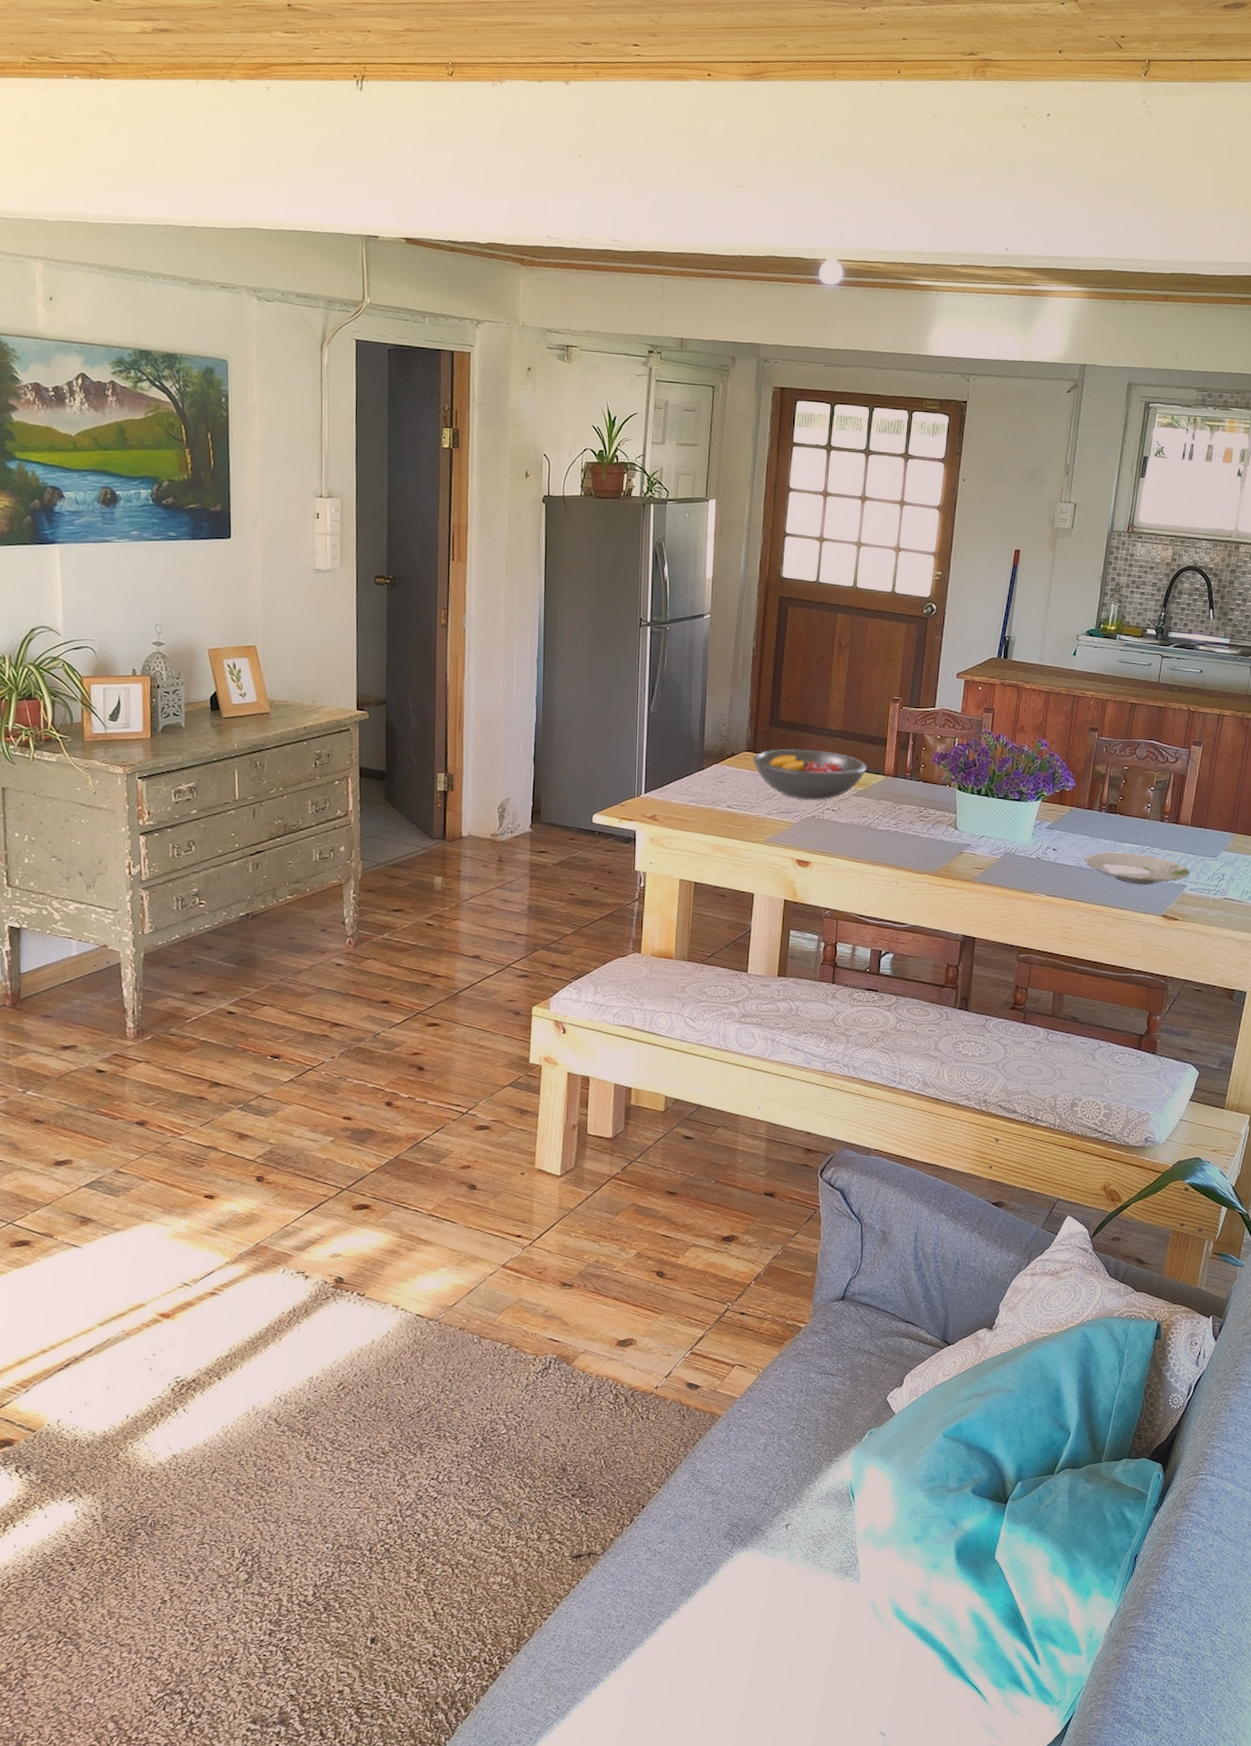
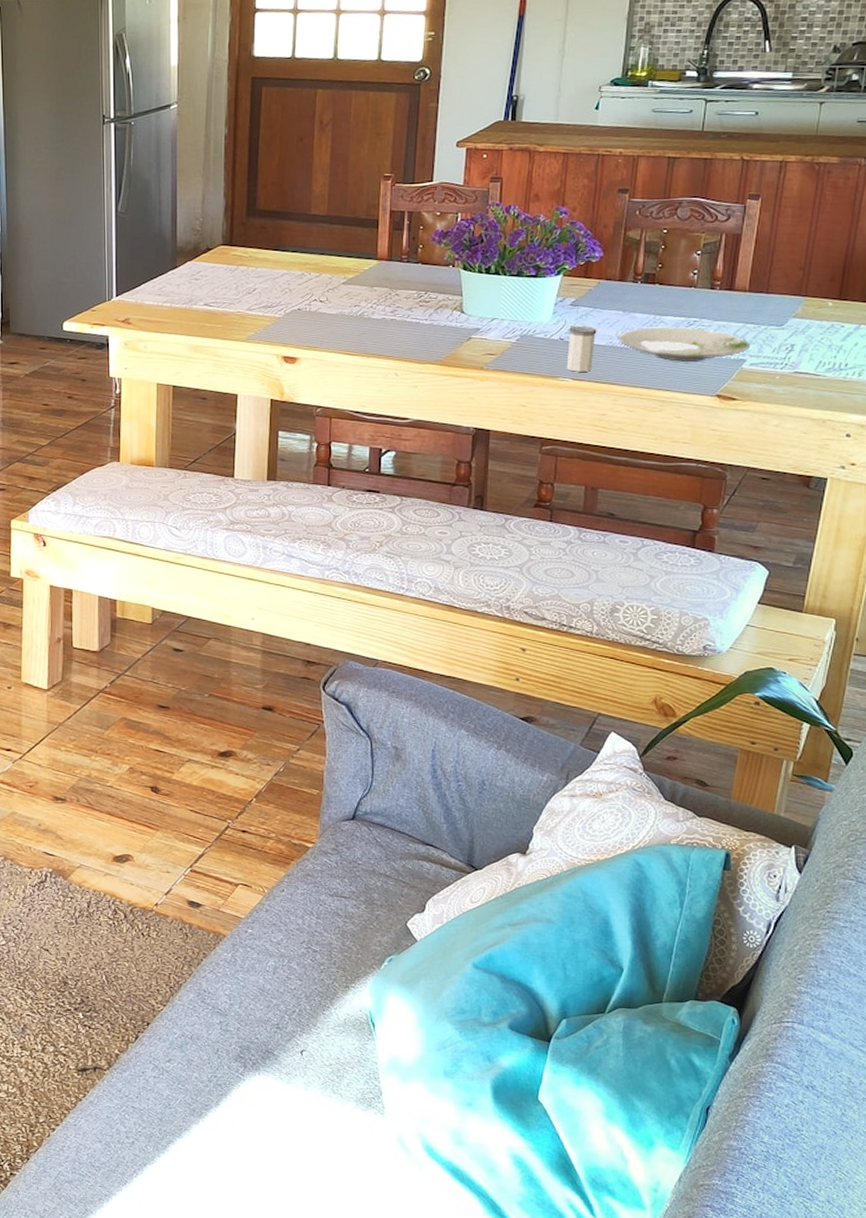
fruit bowl: present [753,749,868,800] -> none [230,238,358,292]
salt shaker: none [1041,847,1068,889] -> present [566,325,597,372]

